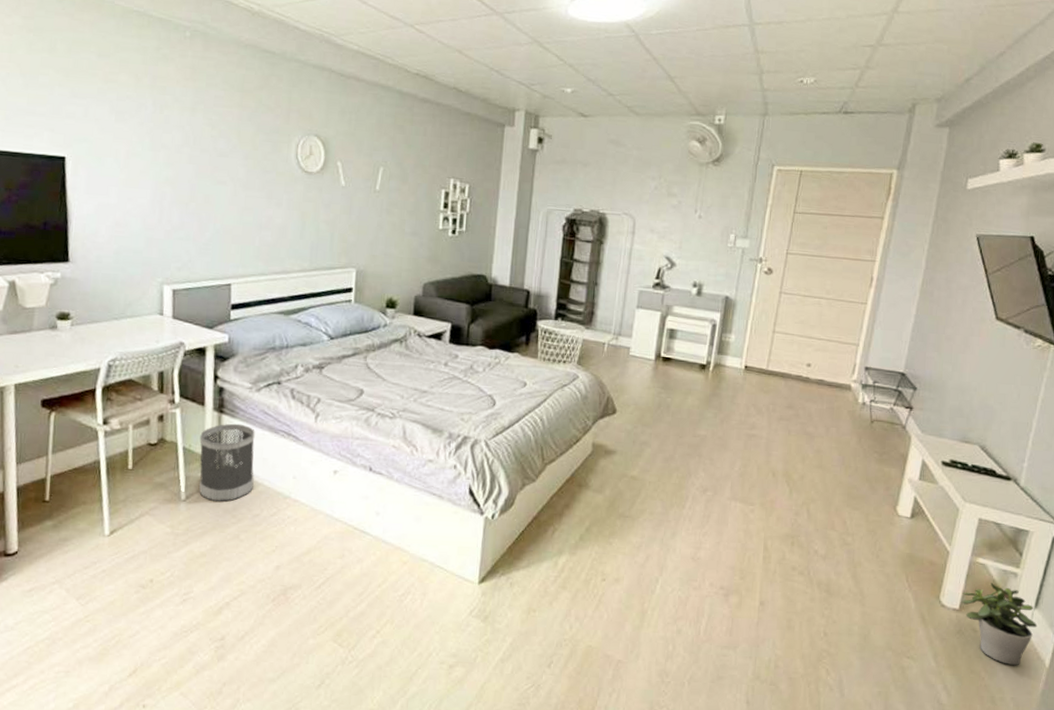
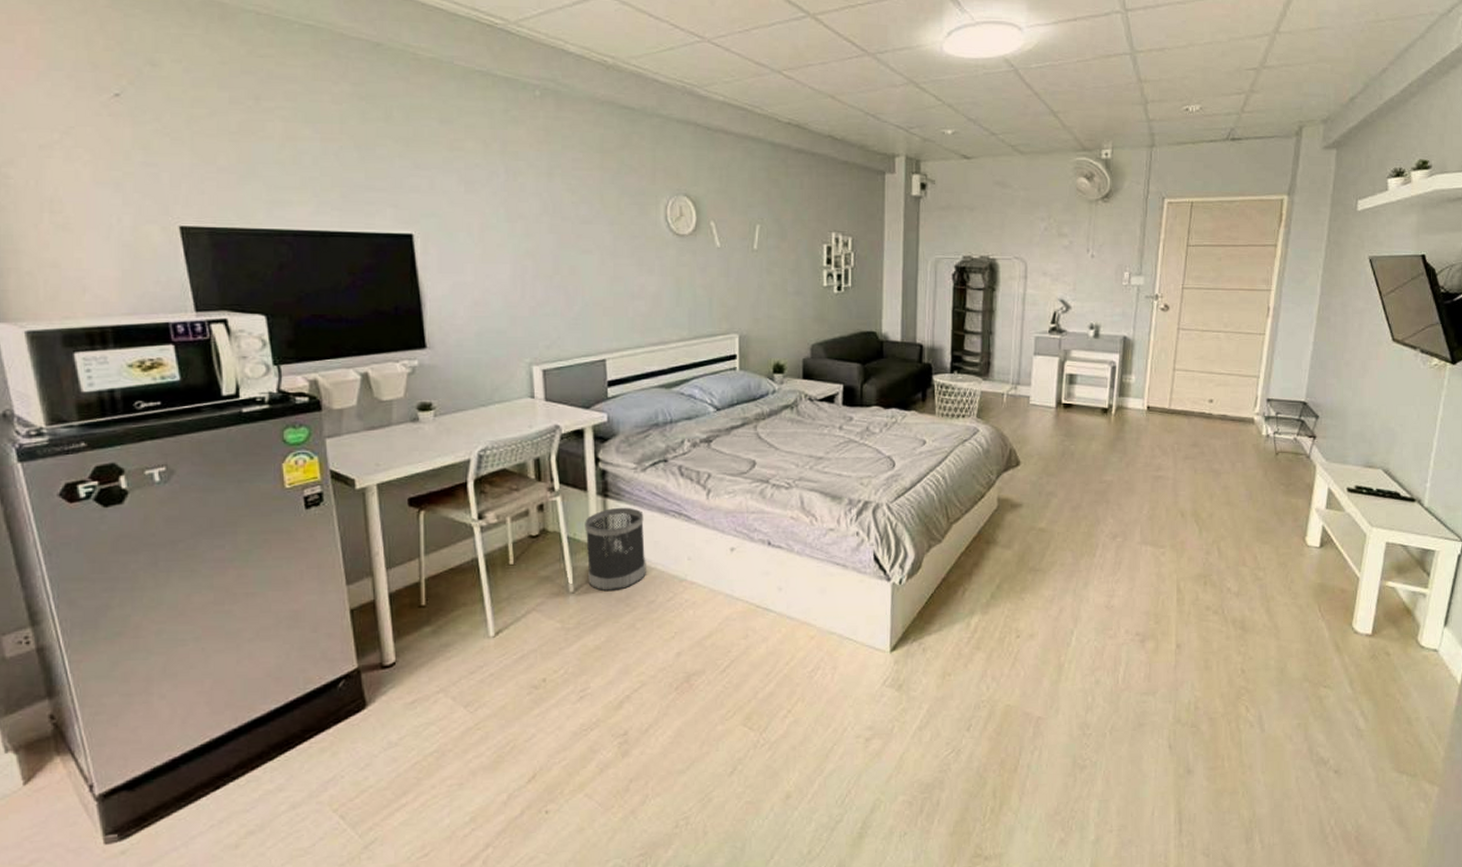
potted plant: present [961,583,1038,666] -> none [1373,605,1448,686]

